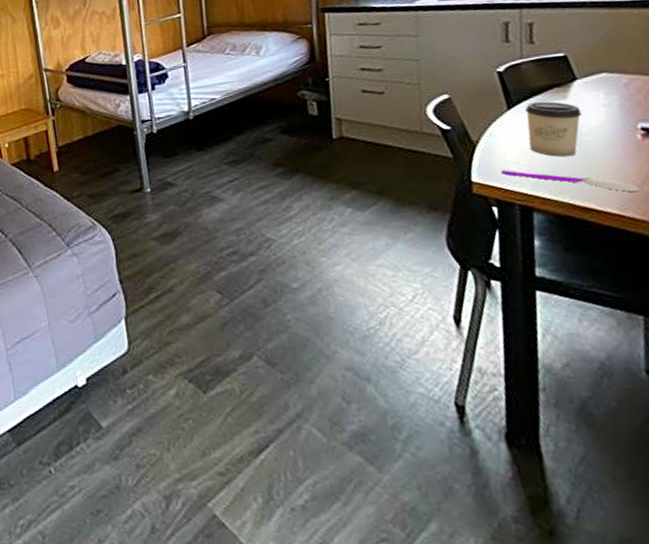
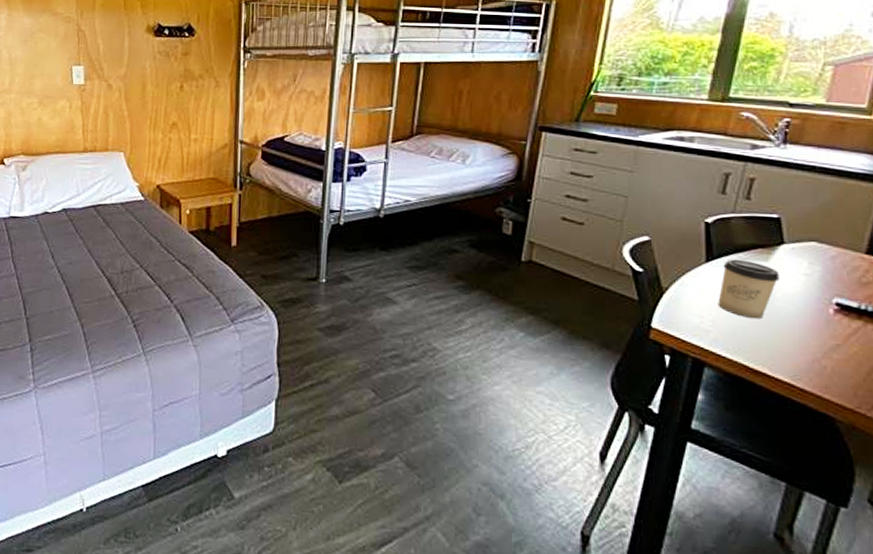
spoon: present [501,169,639,193] -> none [684,320,816,365]

